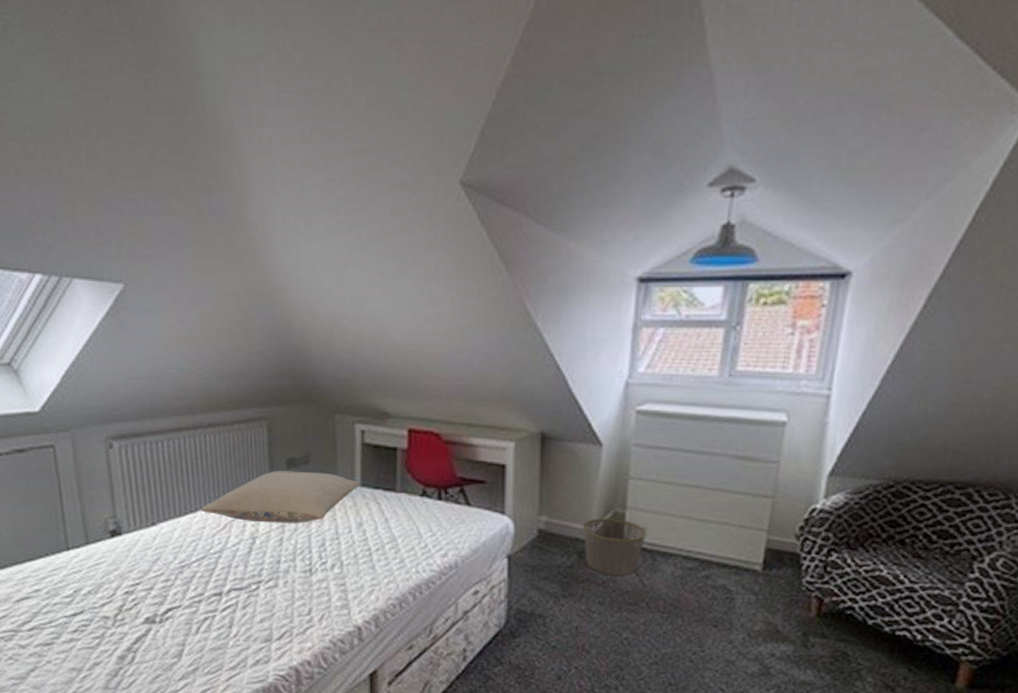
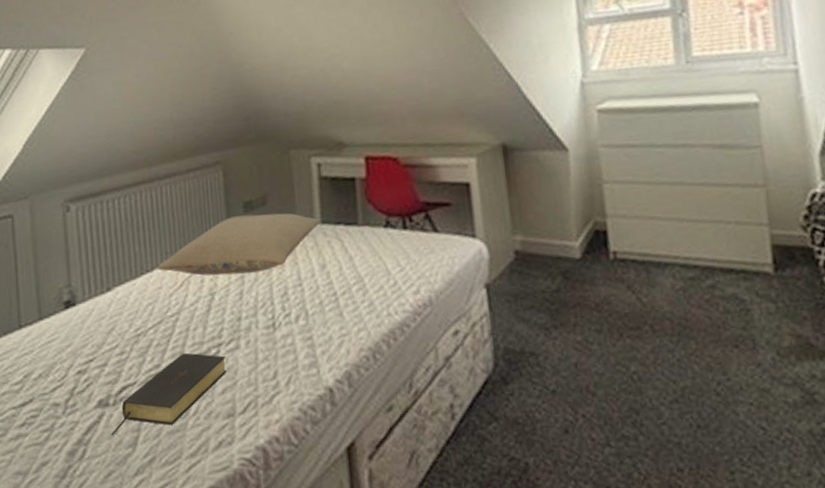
bible: none [157,585,265,647] -> present [110,352,226,436]
basket: present [582,518,647,576] -> none [561,229,635,296]

